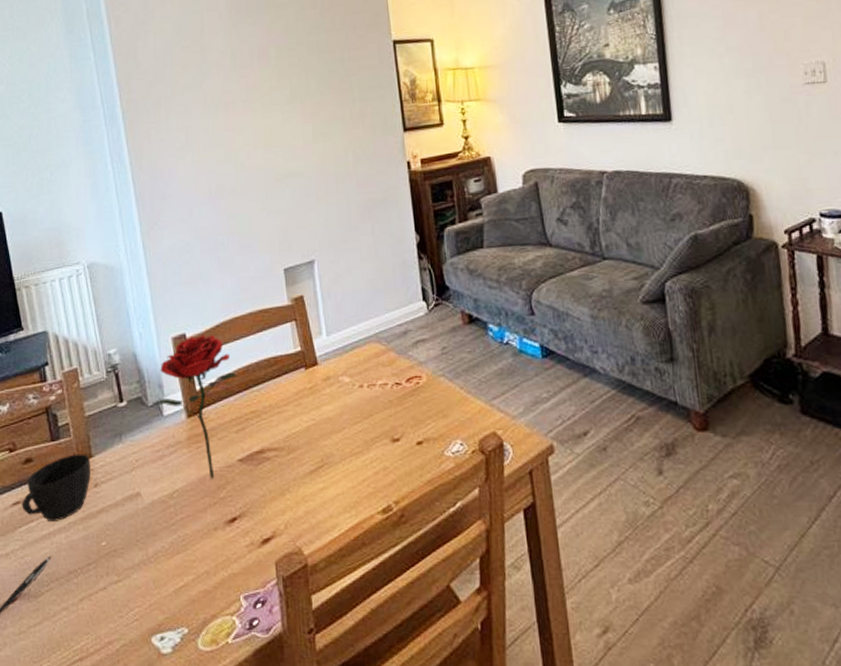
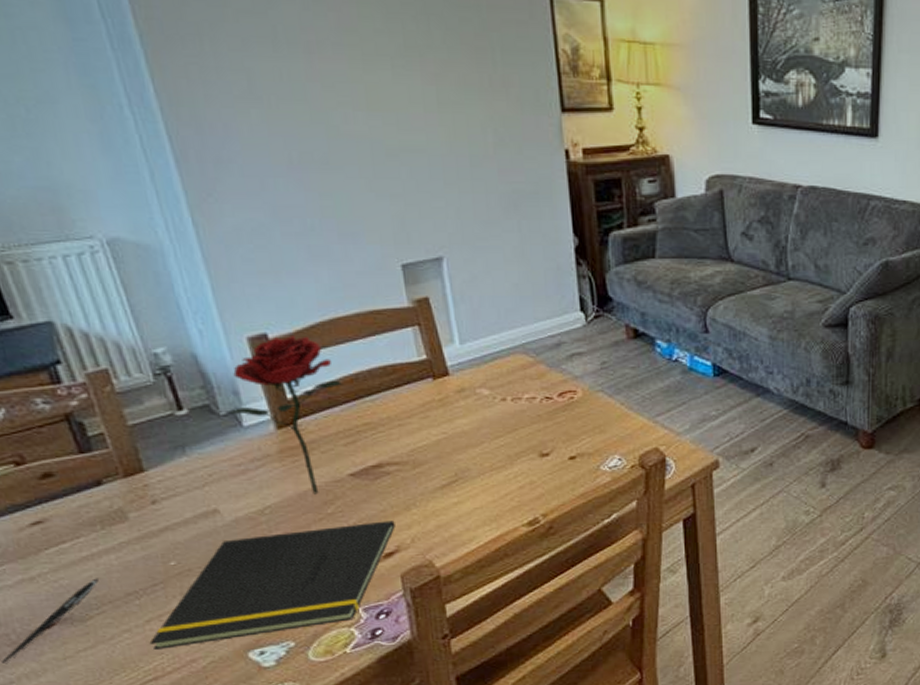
cup: present [22,454,91,521] -> none [44,468,145,542]
notepad: none [80,506,272,629] -> present [149,520,396,650]

